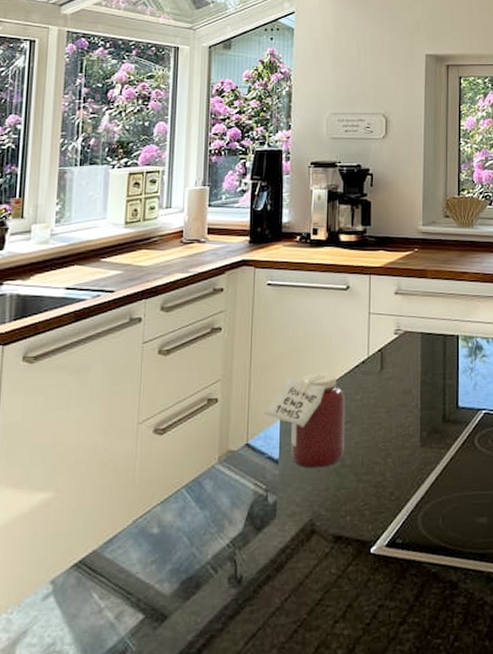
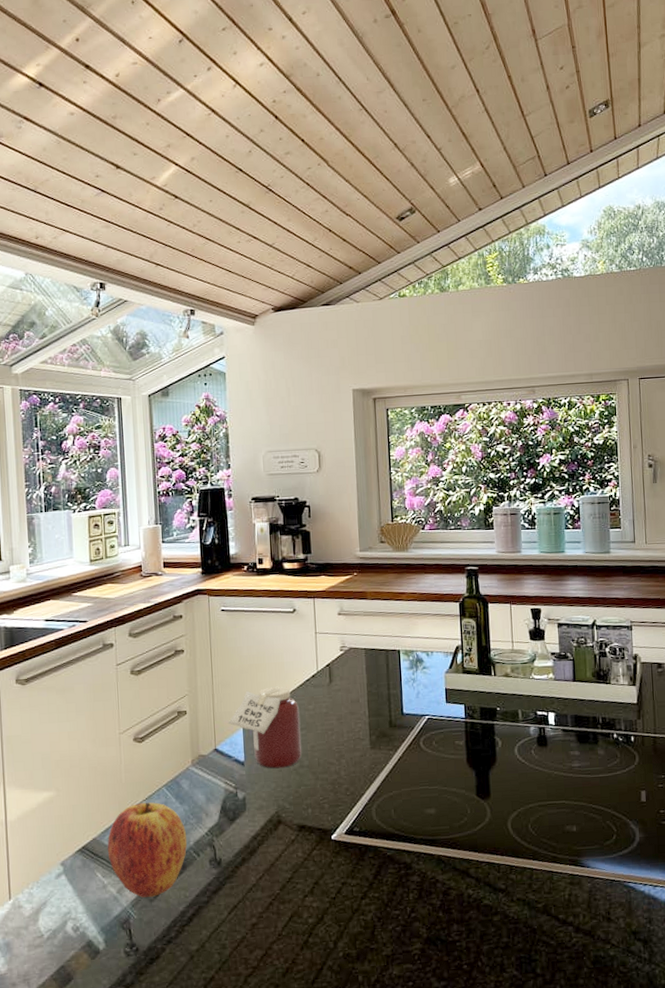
apple: none [108,507,205,624] -> present [107,802,187,898]

